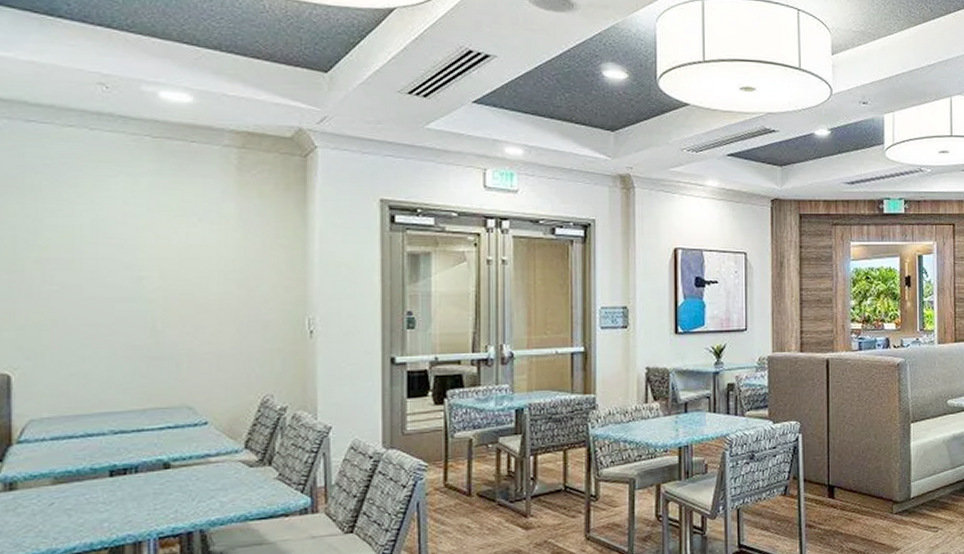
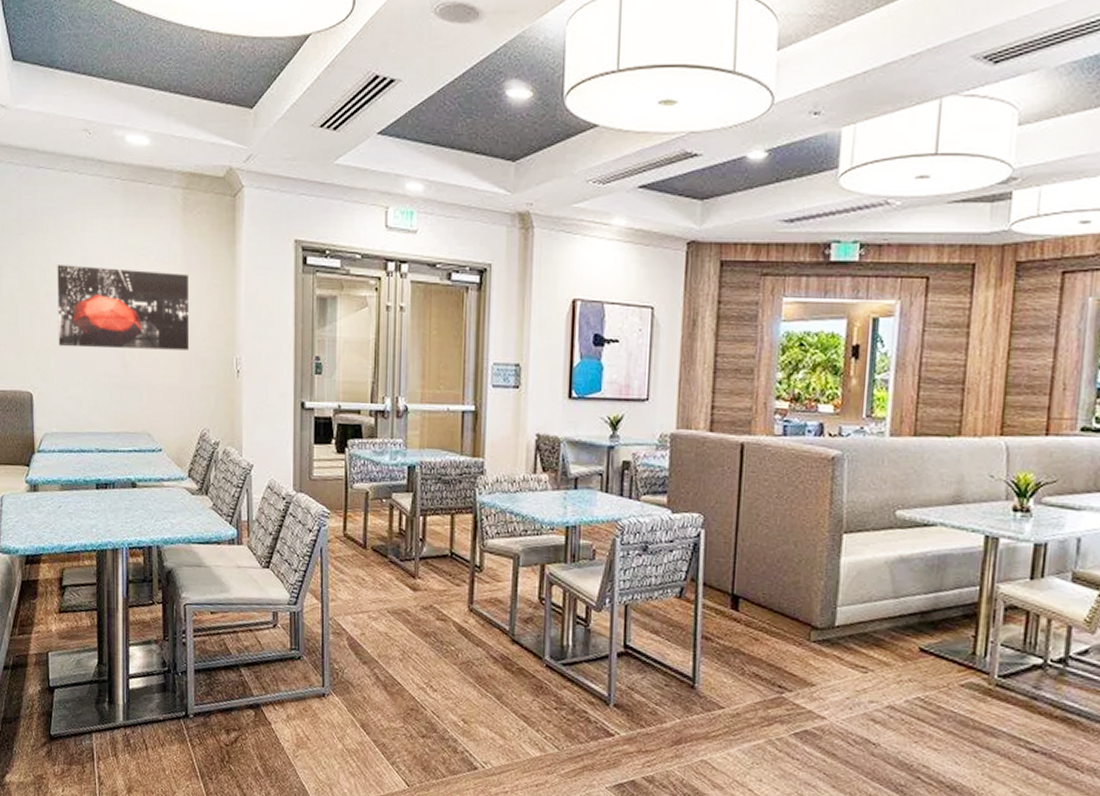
wall art: none [54,228,245,319] -> present [57,265,189,351]

